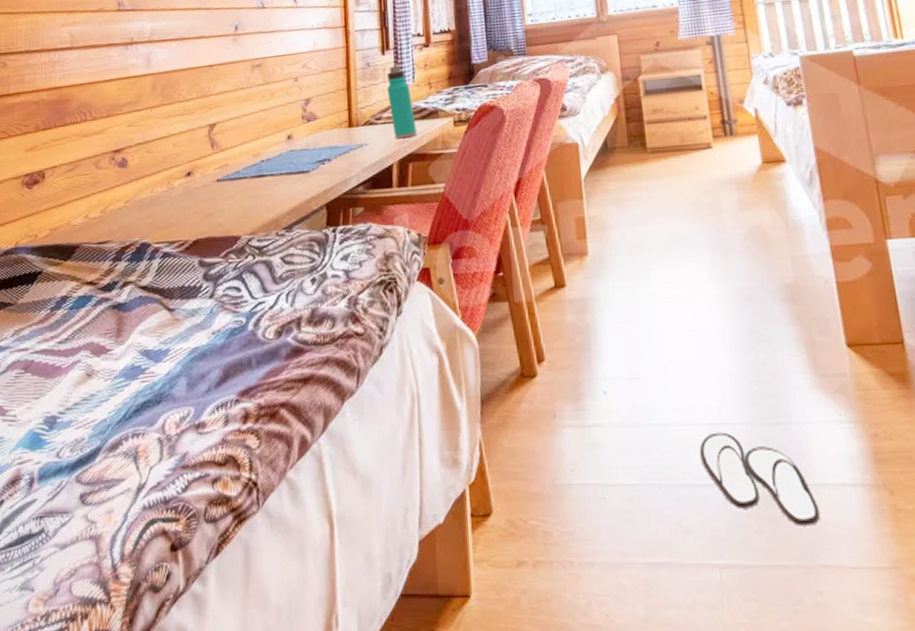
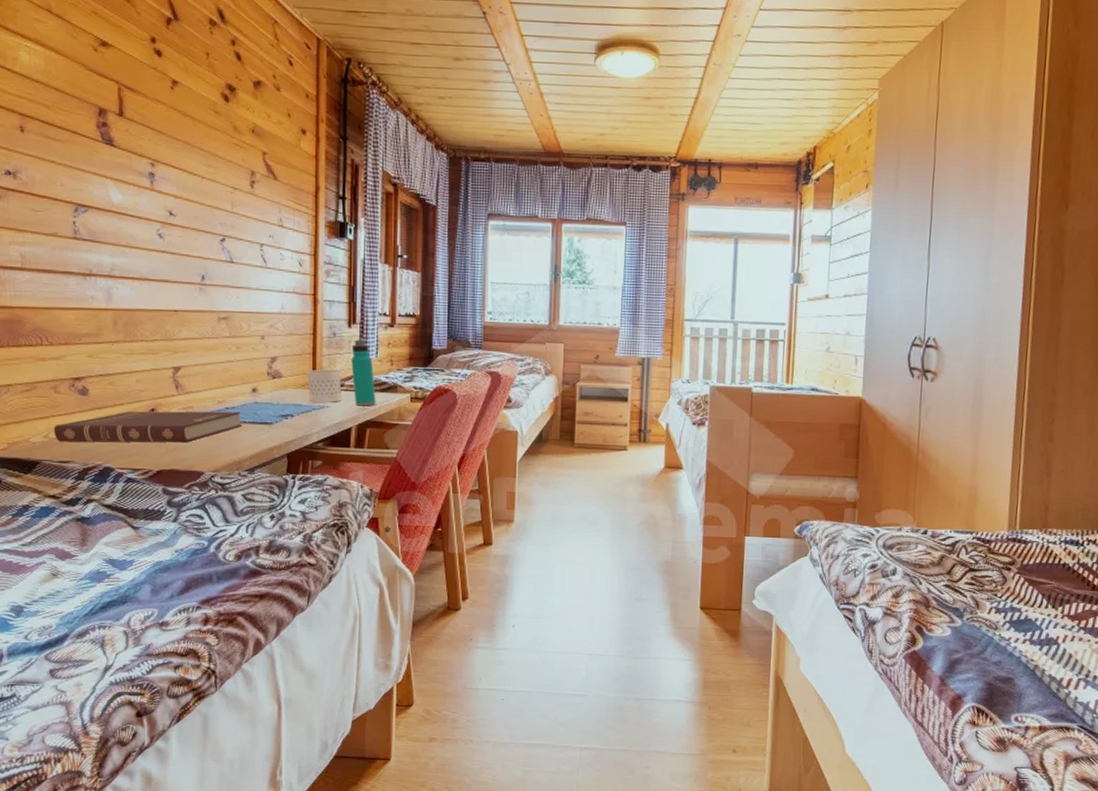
book: none [93,163,279,221] -> present [53,411,243,443]
mug: none [341,102,380,143] -> present [306,369,342,403]
slippers: present [699,432,821,526] -> none [579,660,658,726]

